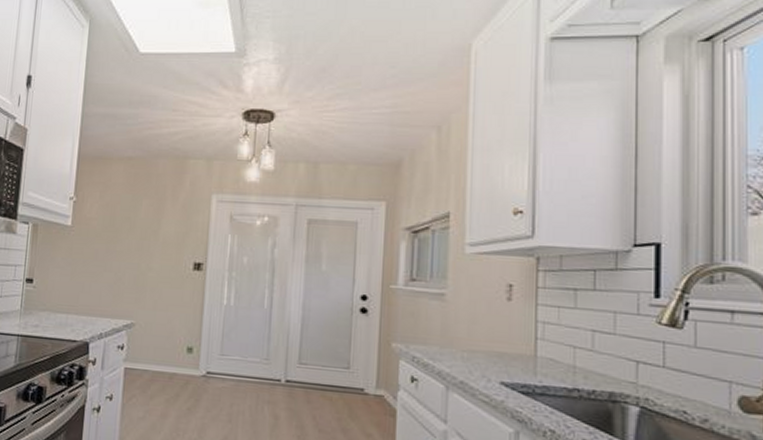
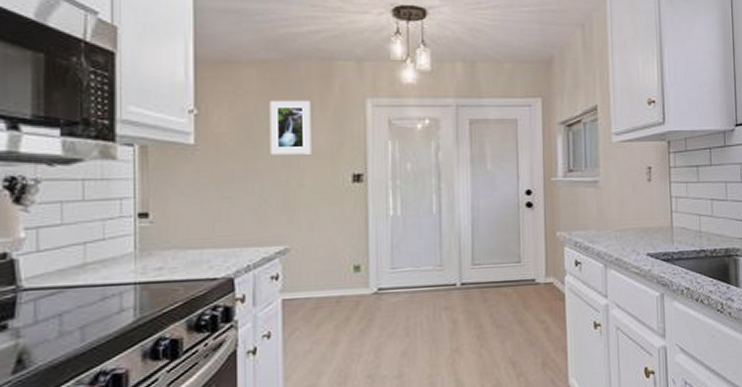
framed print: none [127,192,164,242] -> present [269,100,311,155]

